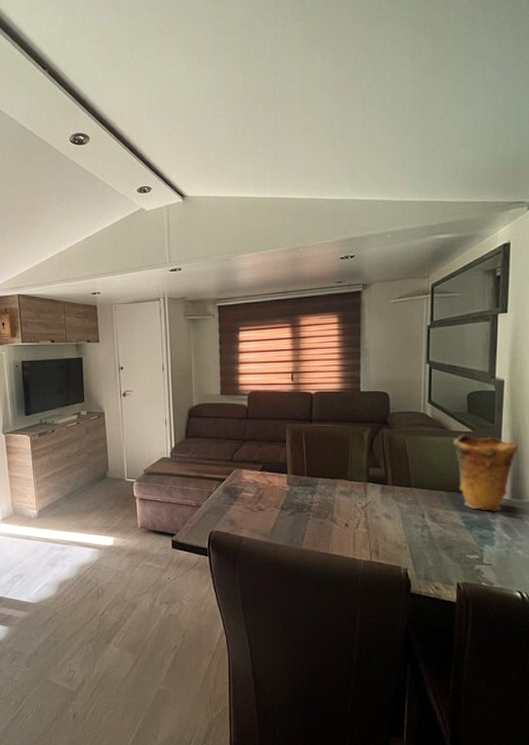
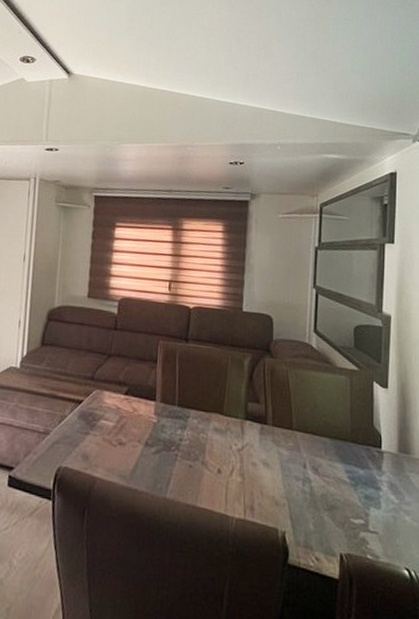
vase: present [452,434,517,511] -> none [338,372,404,467]

